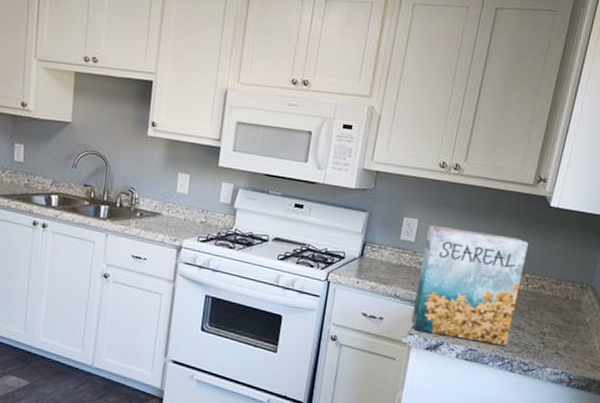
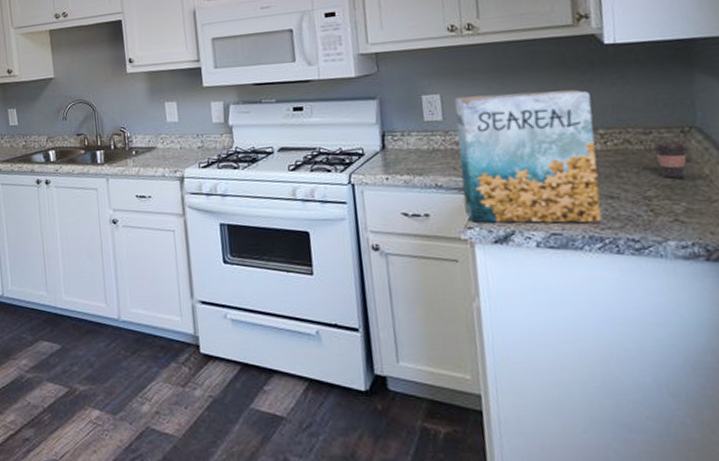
coffee cup: none [558,293,581,322] -> present [652,142,689,178]

